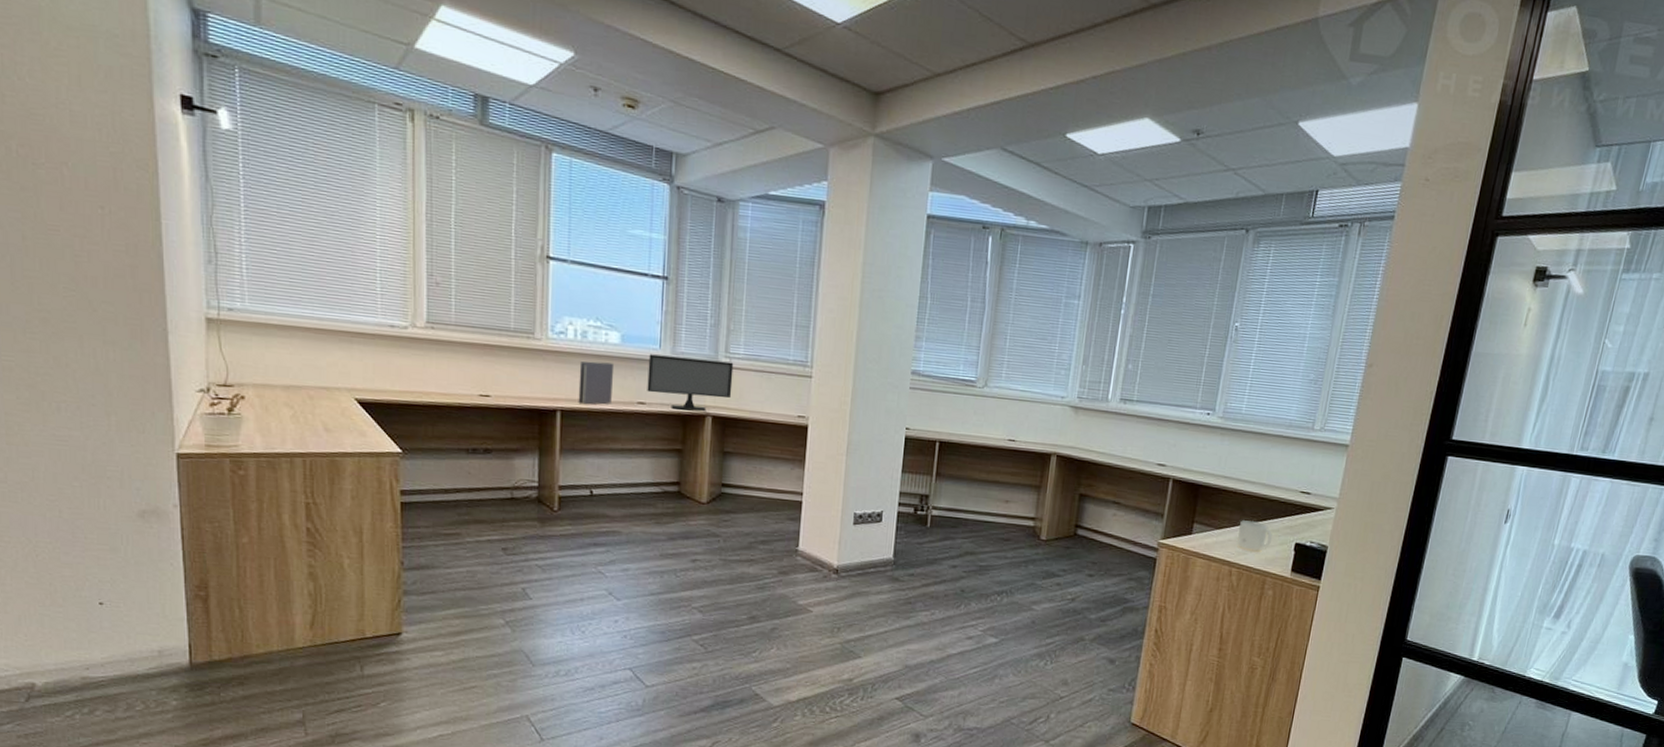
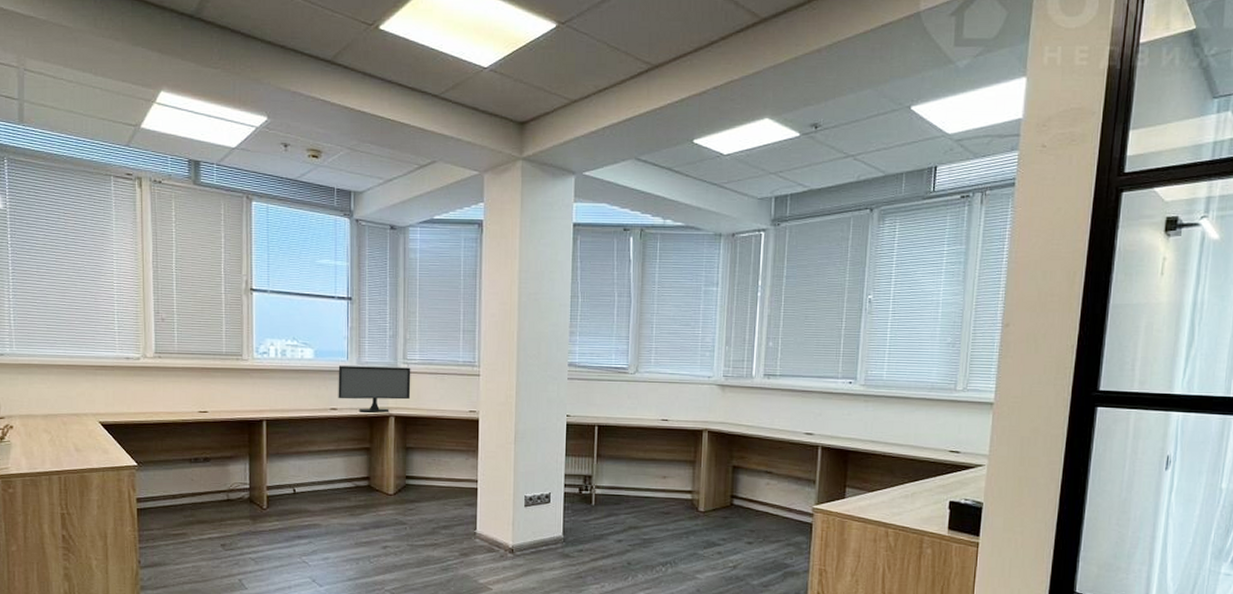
binder: present [578,361,613,405] -> none [280,375,309,414]
mug: present [1237,520,1272,553] -> none [891,482,925,513]

